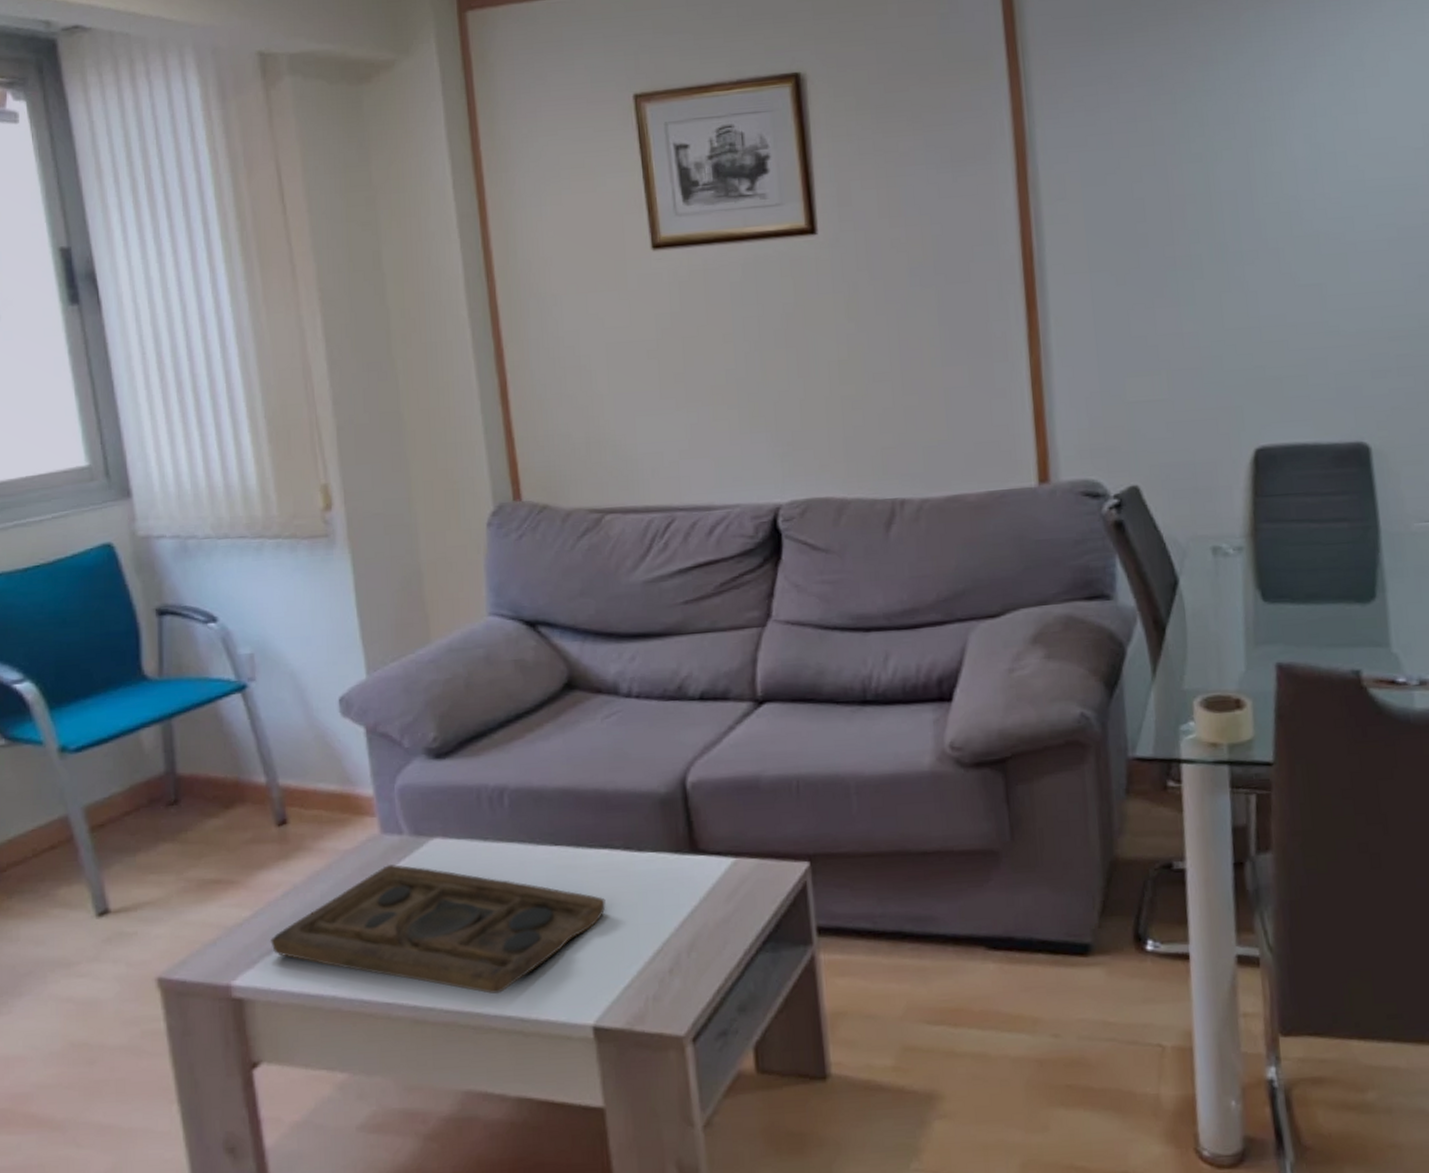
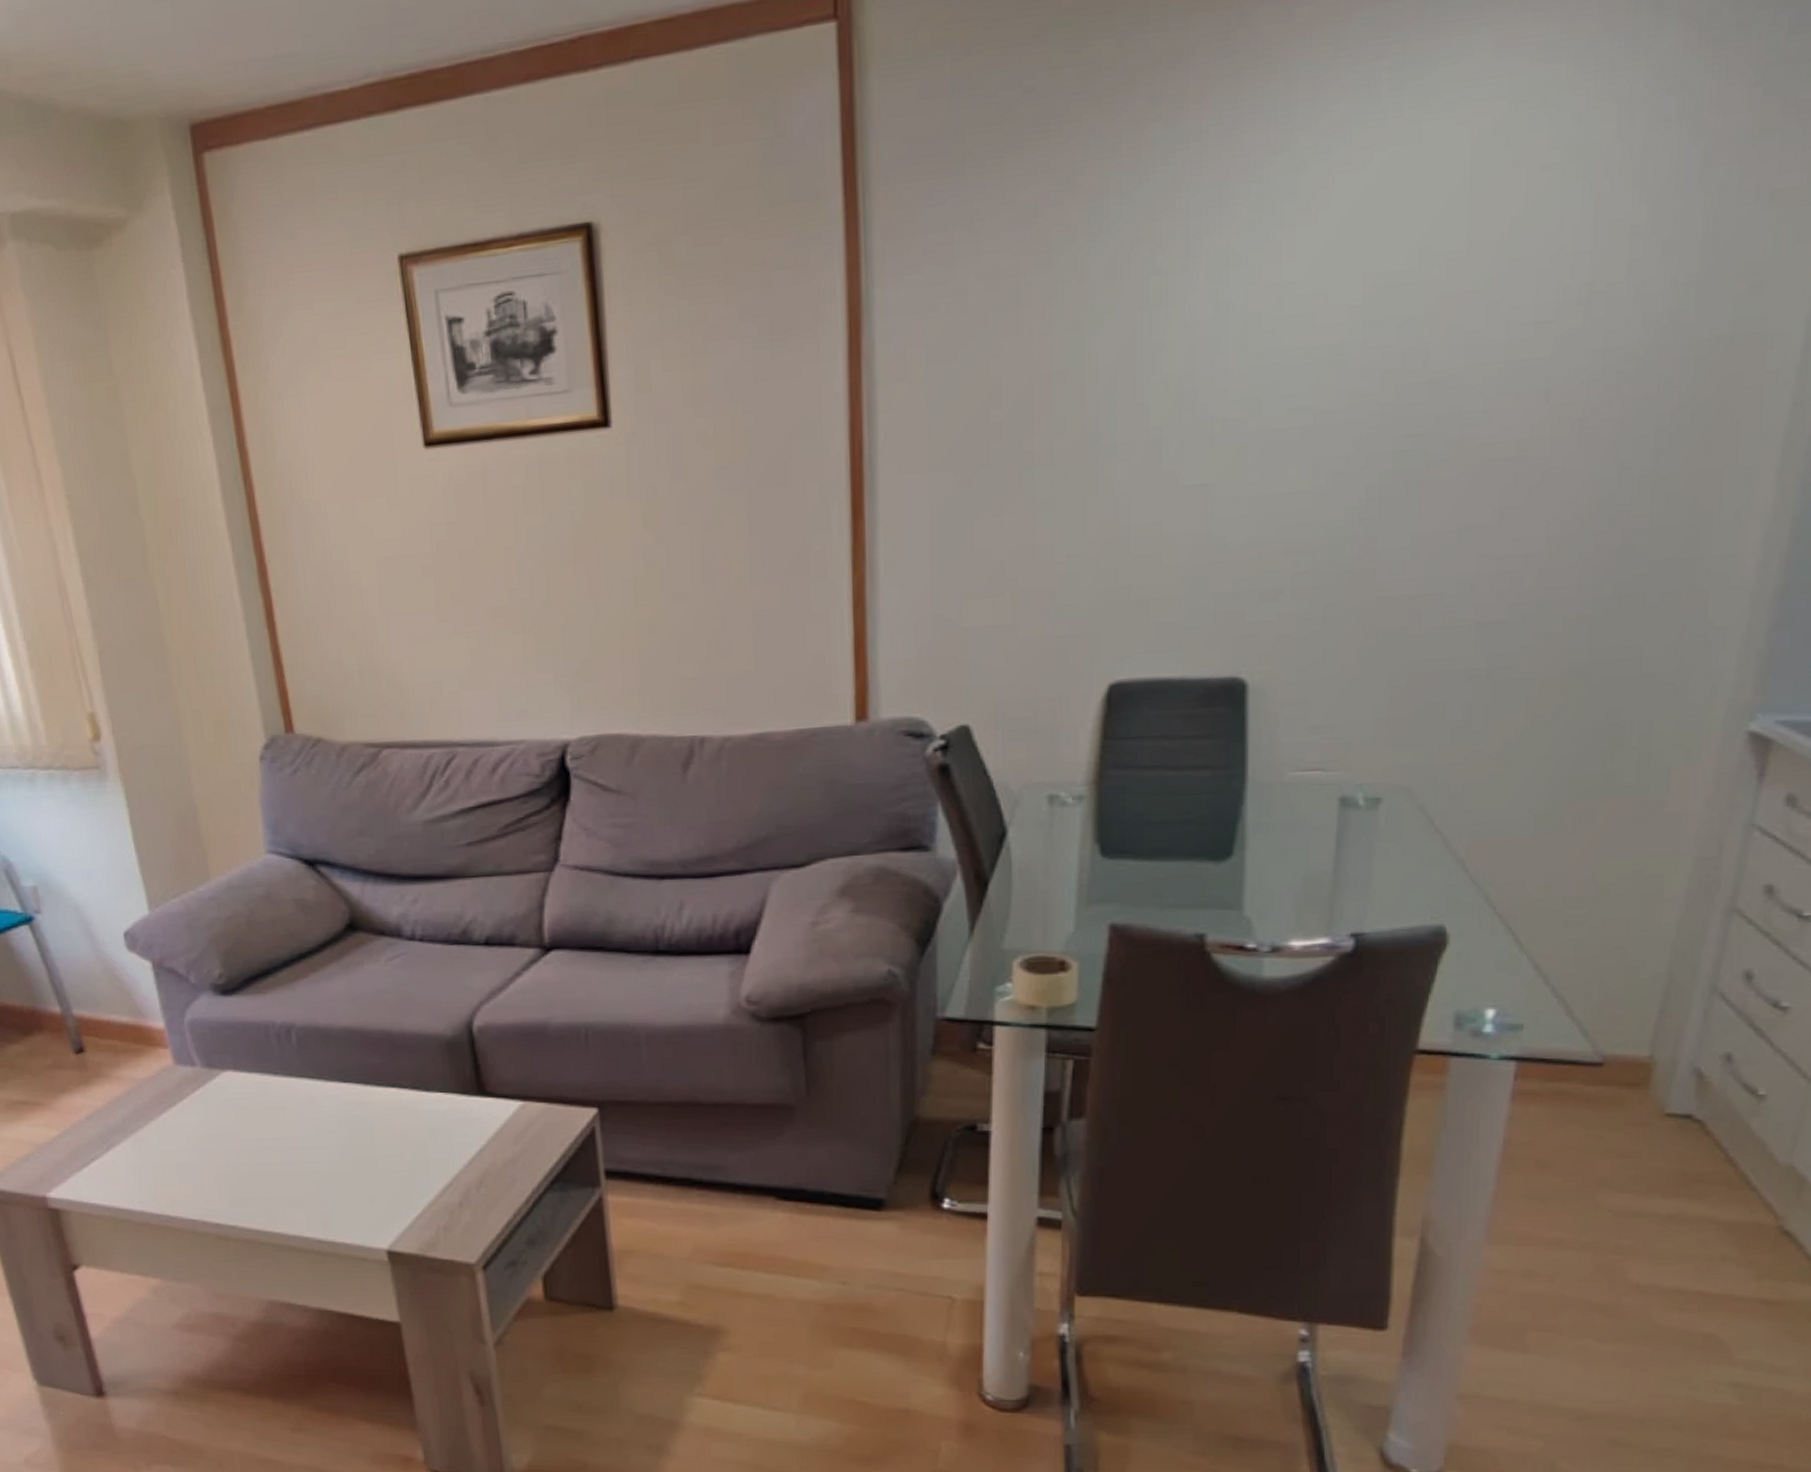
decorative tray: present [270,864,606,995] -> none [79,1093,396,1217]

